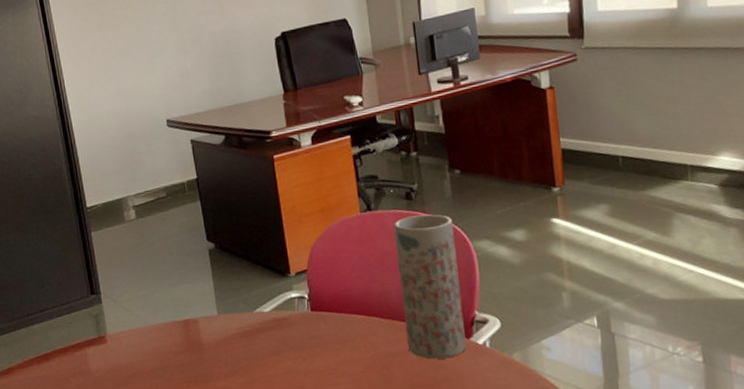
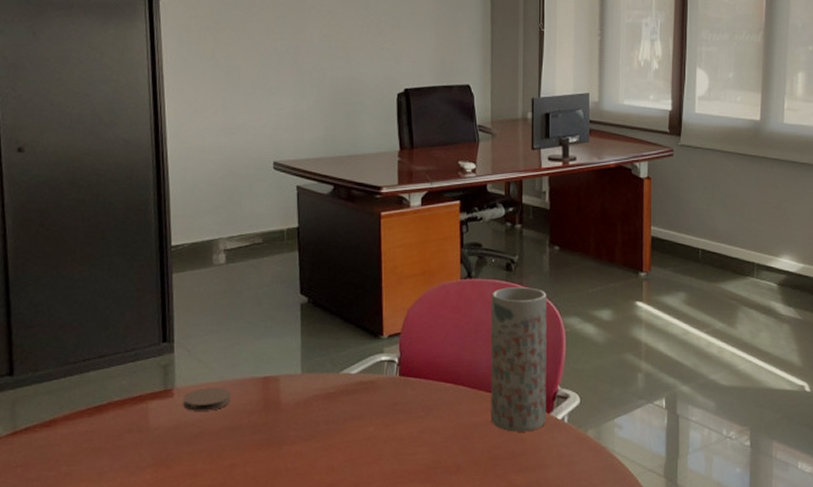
coaster: none [116,332,158,355] -> present [183,388,231,411]

